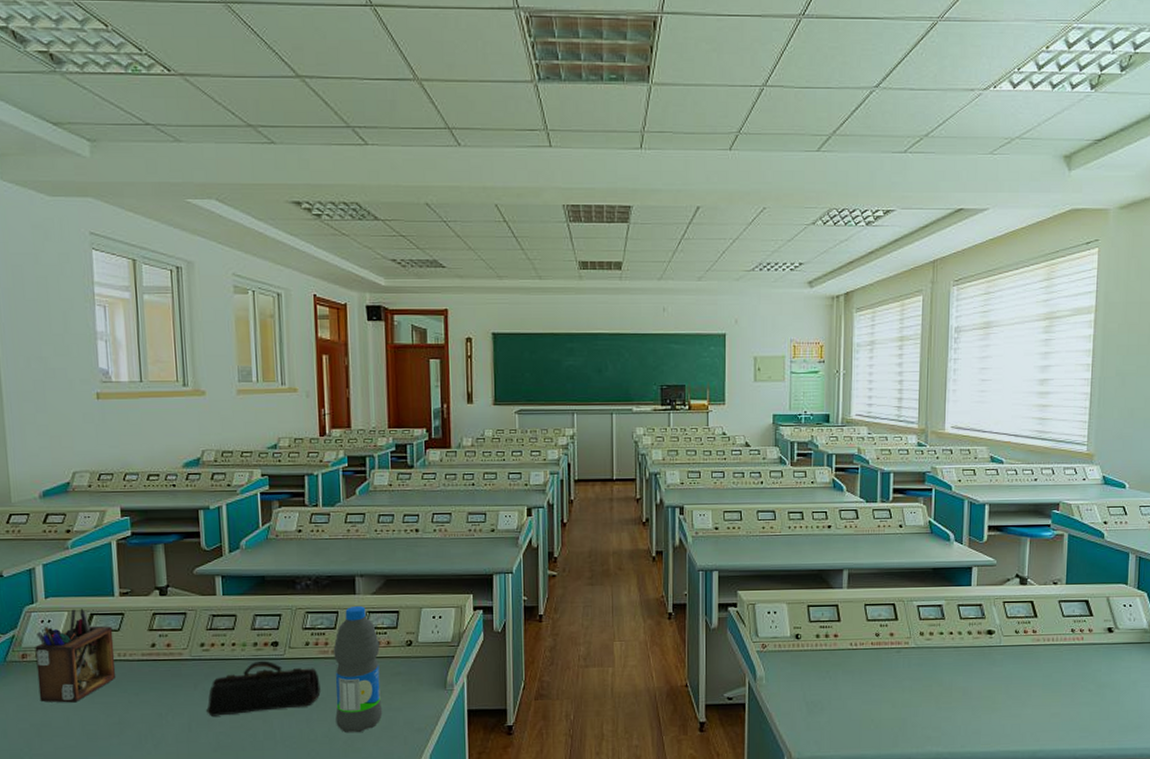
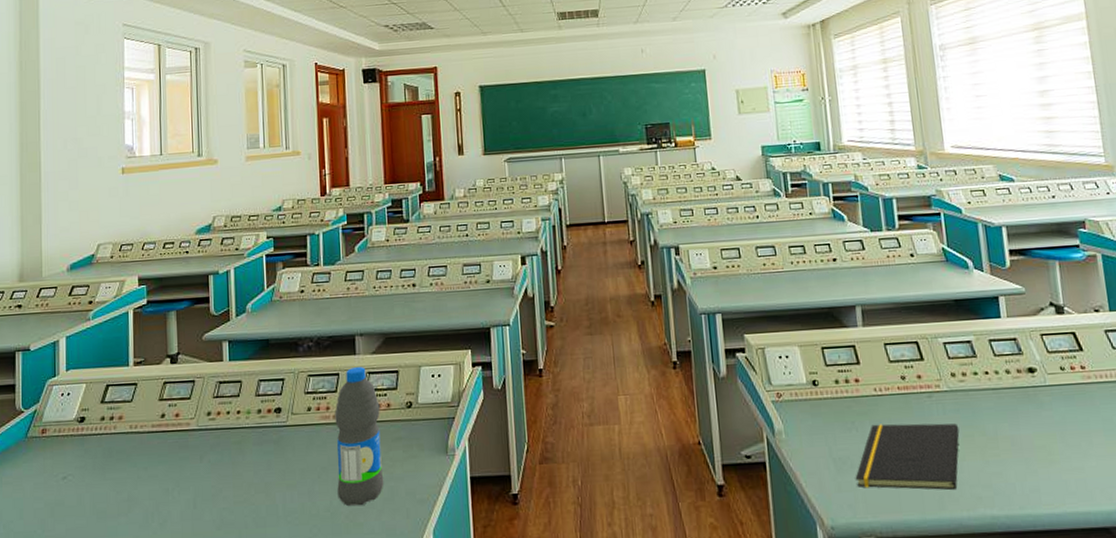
desk organizer: present [35,609,116,703] -> none [54,380,127,480]
pencil case: present [206,660,321,716] -> none [211,428,322,491]
notepad: none [823,674,920,731] -> present [855,423,960,491]

